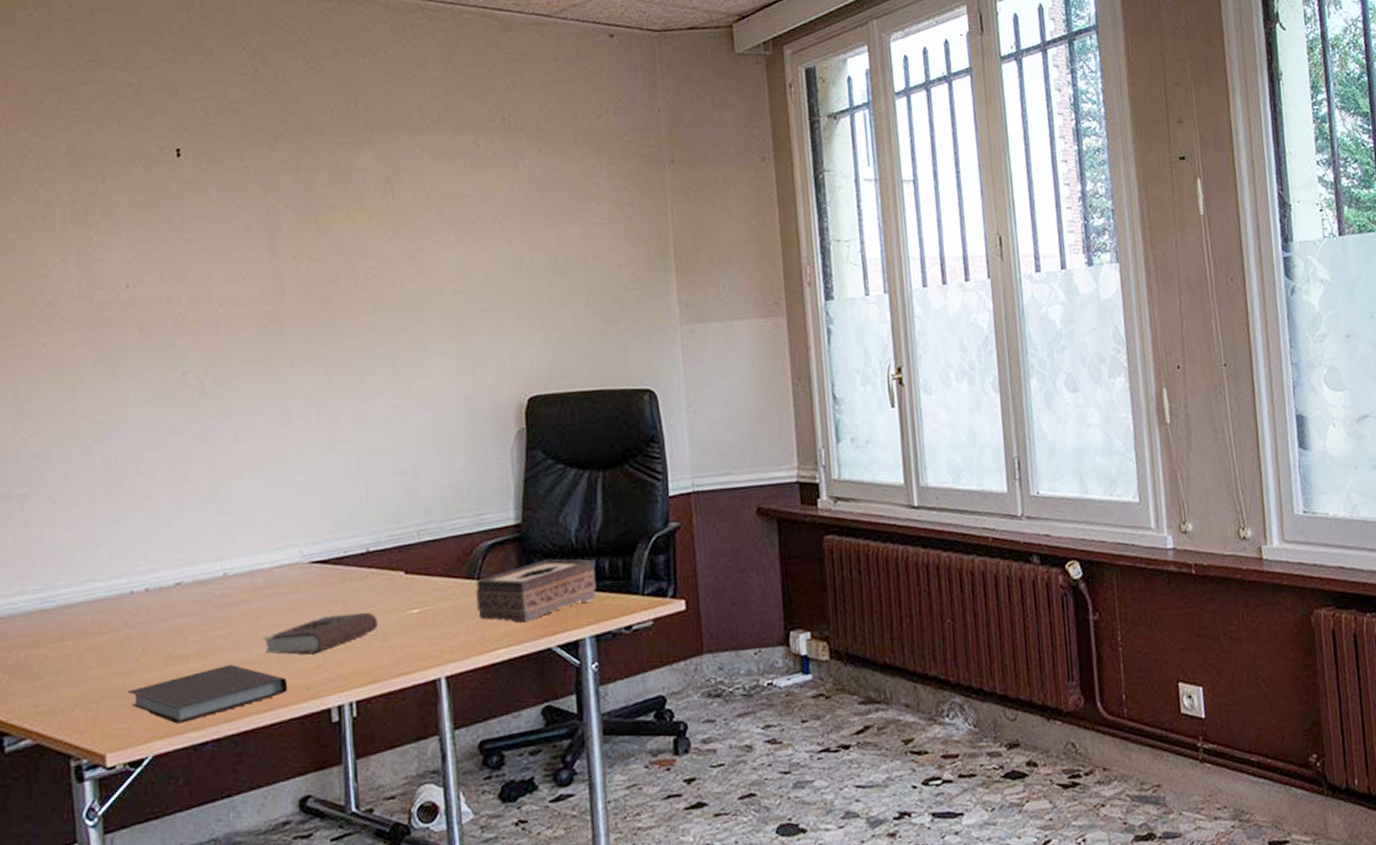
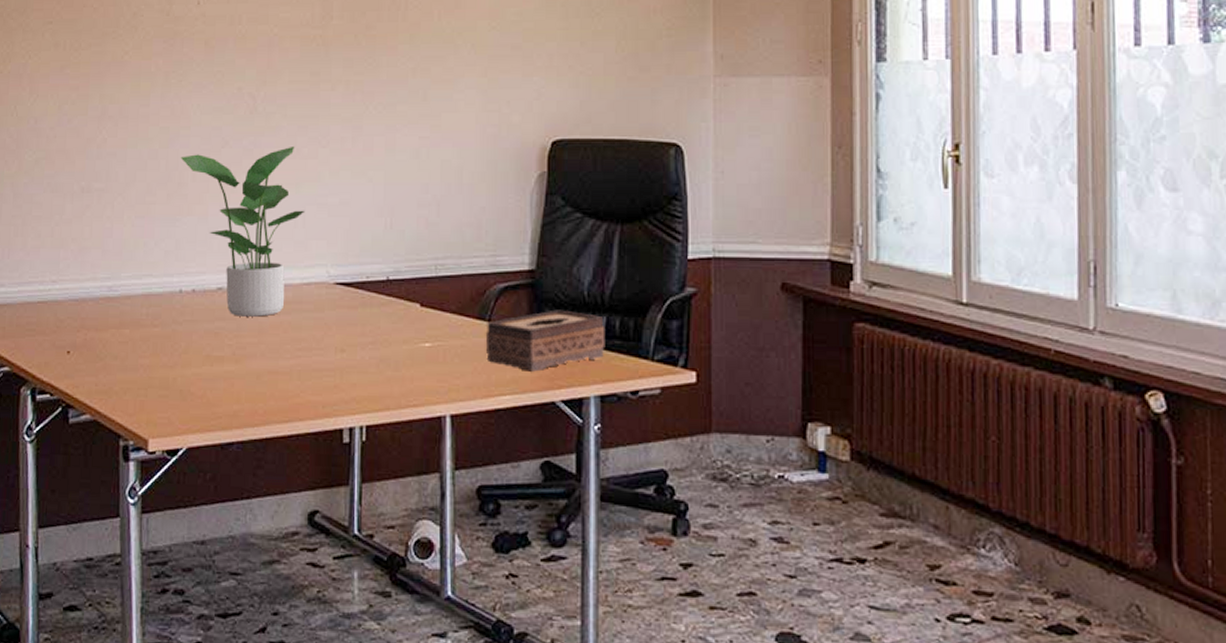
potted plant: none [119,427,271,610] -> present [180,145,306,317]
notebook: present [128,665,288,724] -> none [171,372,307,421]
book: present [262,612,379,655] -> none [287,338,393,373]

